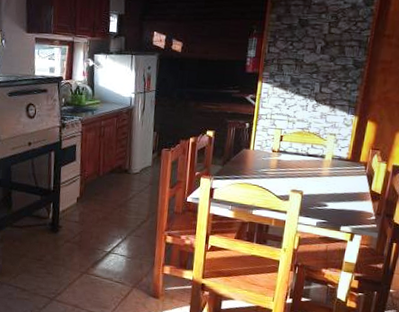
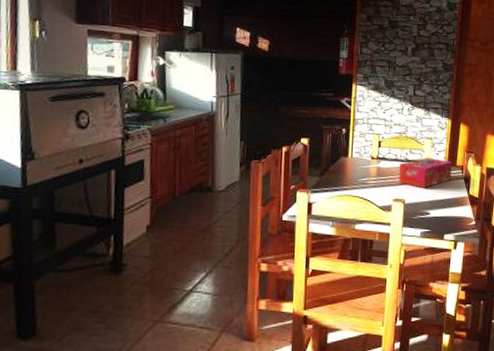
tissue box: none [297,152,356,182] -> present [398,157,453,188]

